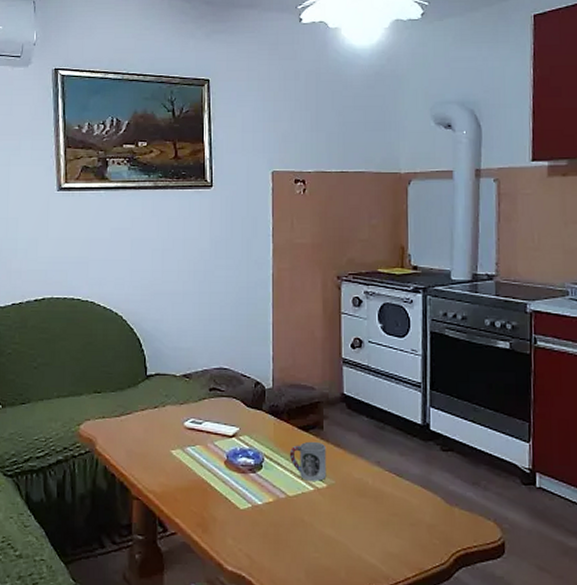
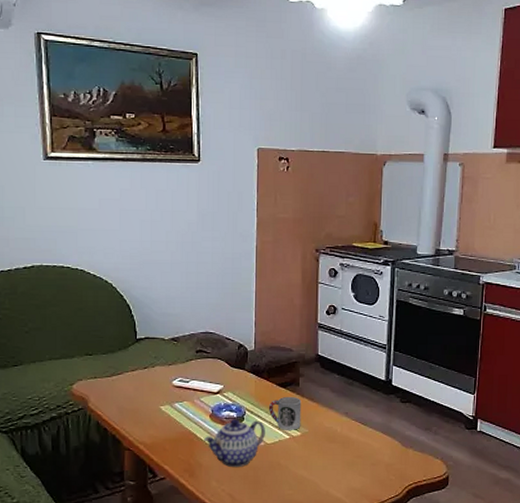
teapot: none [218,466,286,524] -> present [204,419,265,468]

